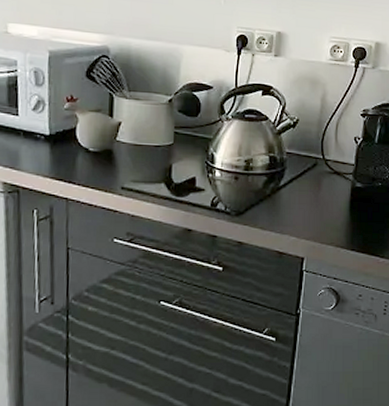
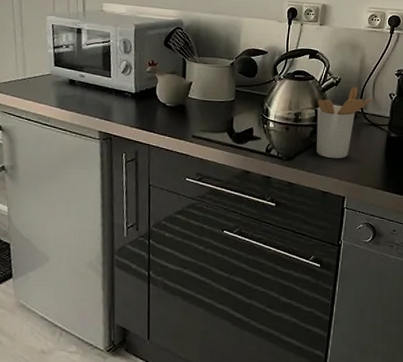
utensil holder: none [271,128,335,214] -> present [317,86,372,159]

